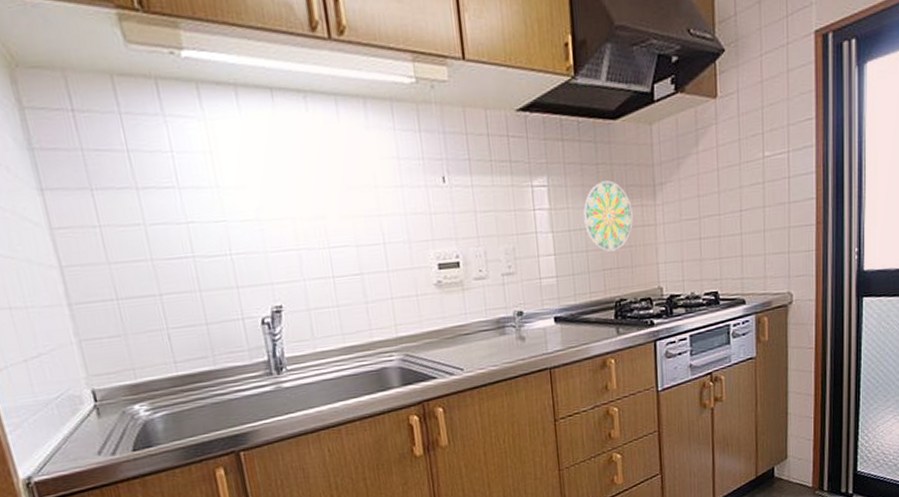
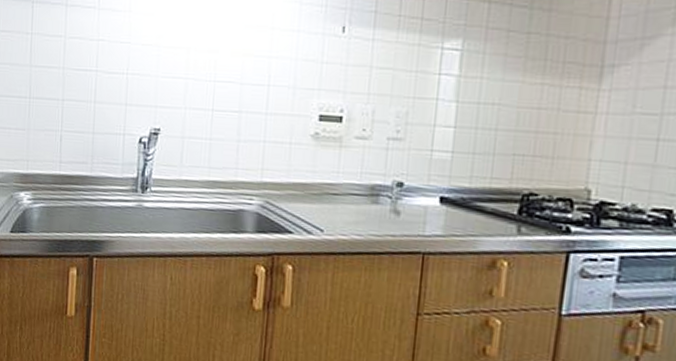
decorative plate: present [583,180,633,252] -> none [499,53,567,135]

